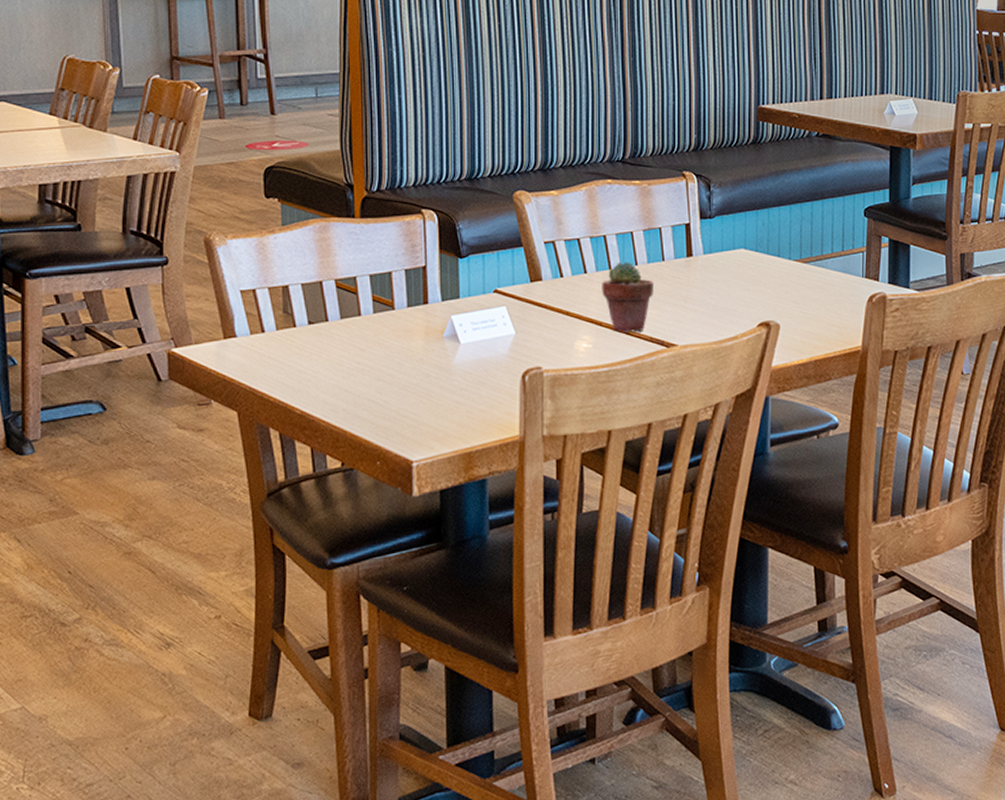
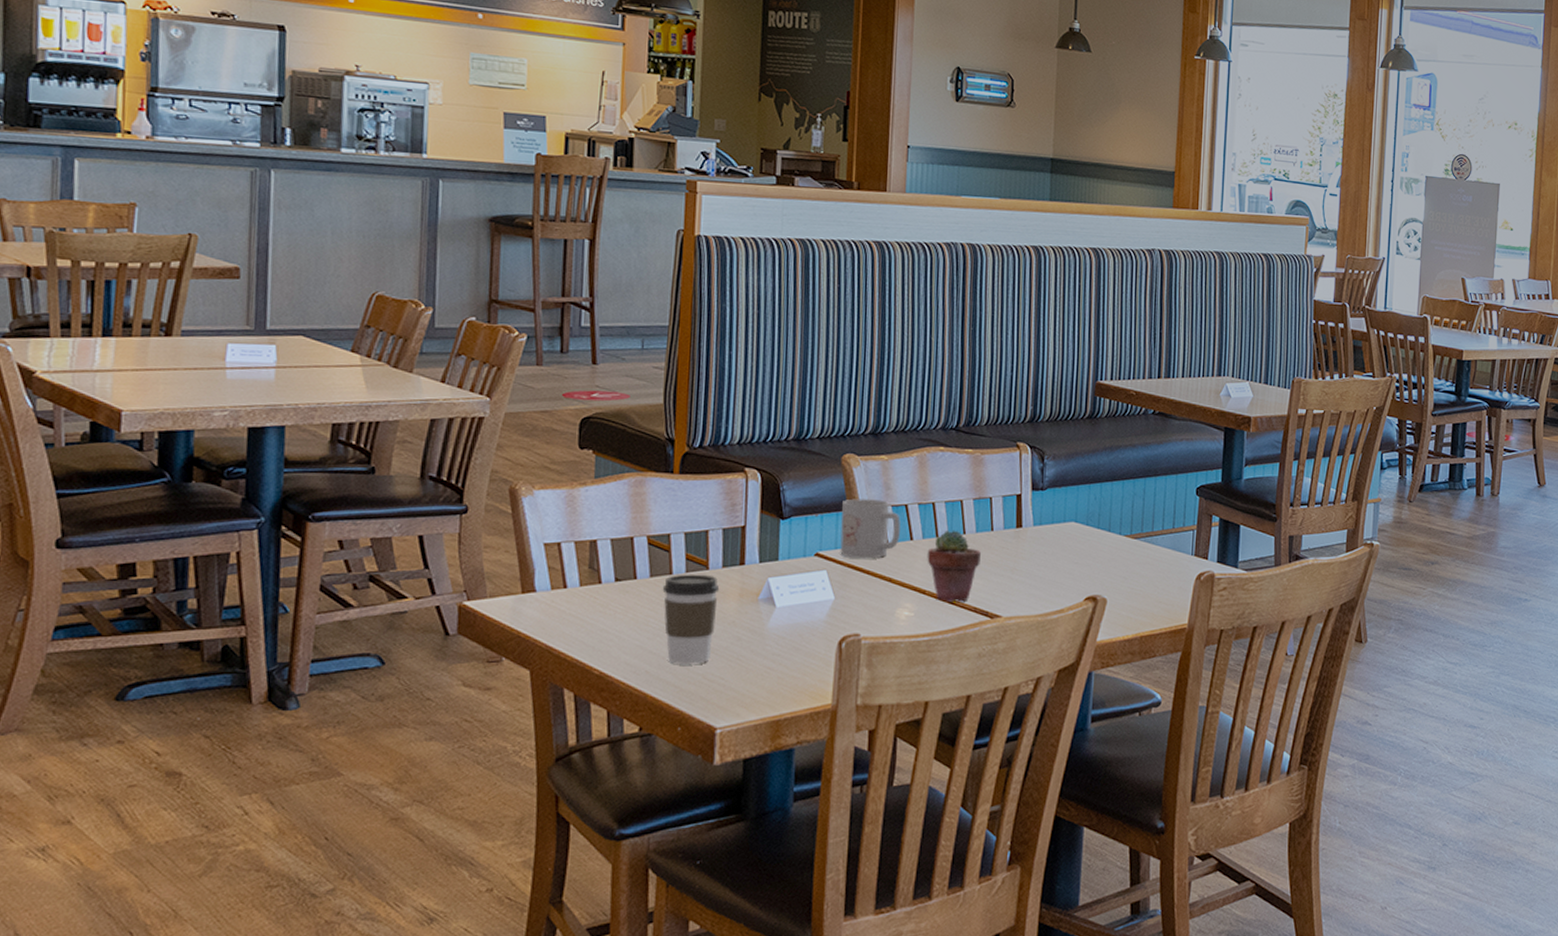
coffee cup: none [353,314,406,401] -> present [662,574,720,664]
mug: none [517,235,574,293] -> present [840,499,901,559]

